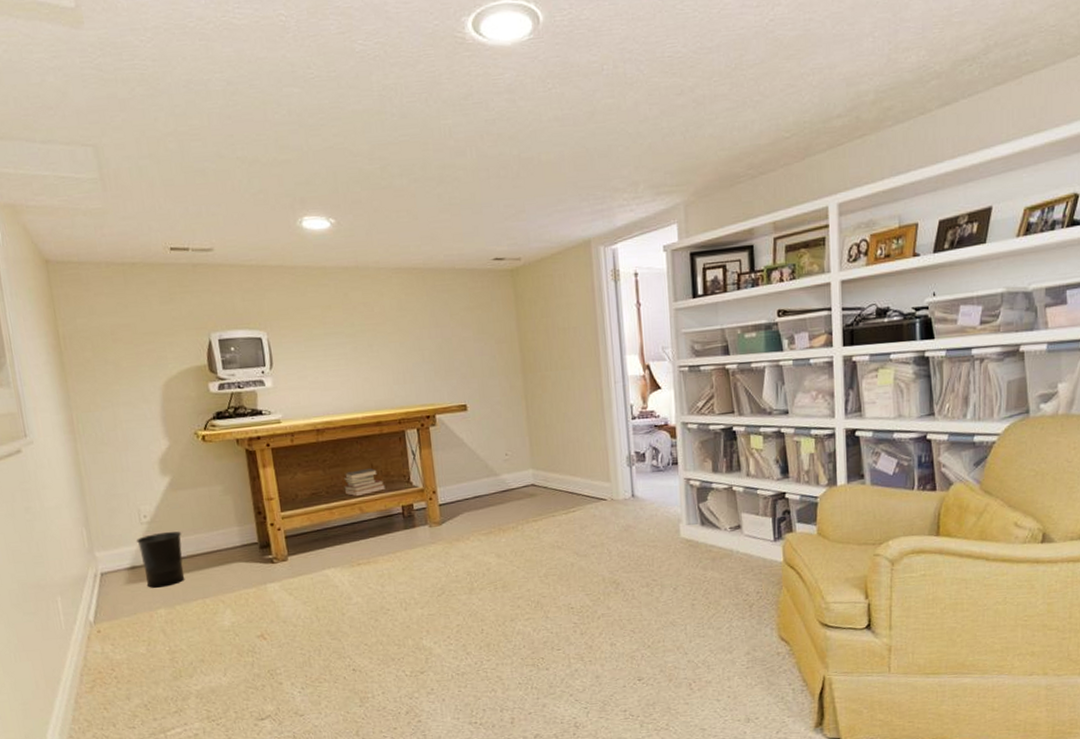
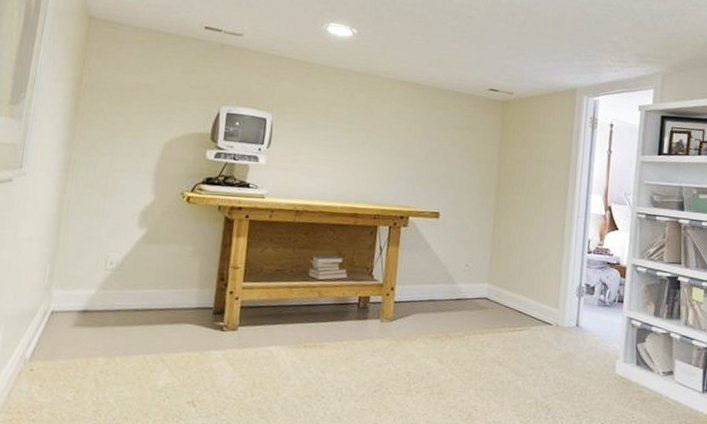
waste bin: present [137,531,185,588] -> none [94,281,143,336]

